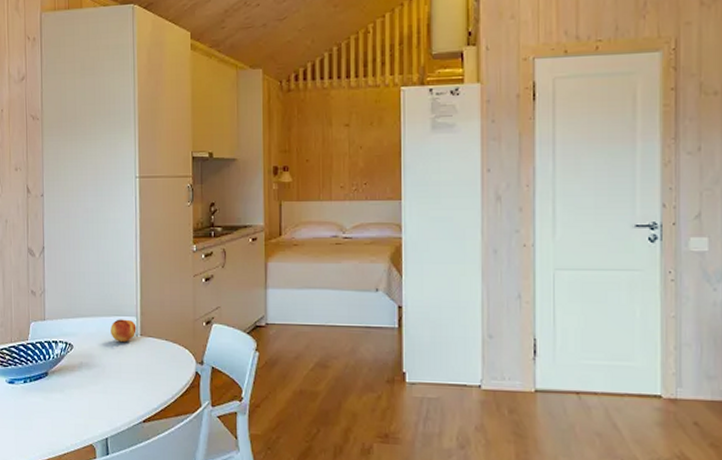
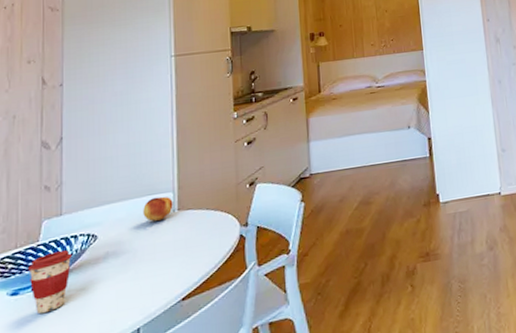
coffee cup: none [21,353,54,405] -> present [28,250,73,315]

